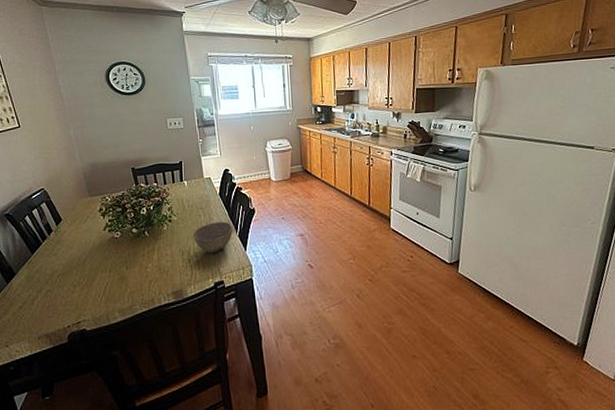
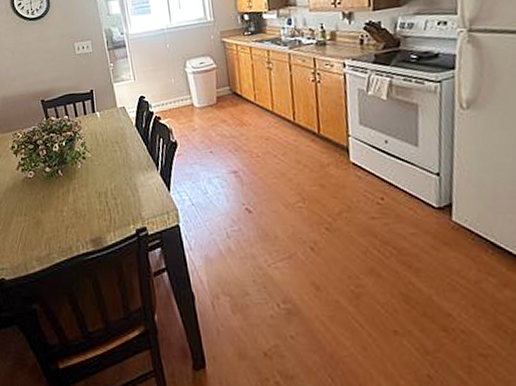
bowl: present [192,221,232,253] -> none [109,157,153,195]

